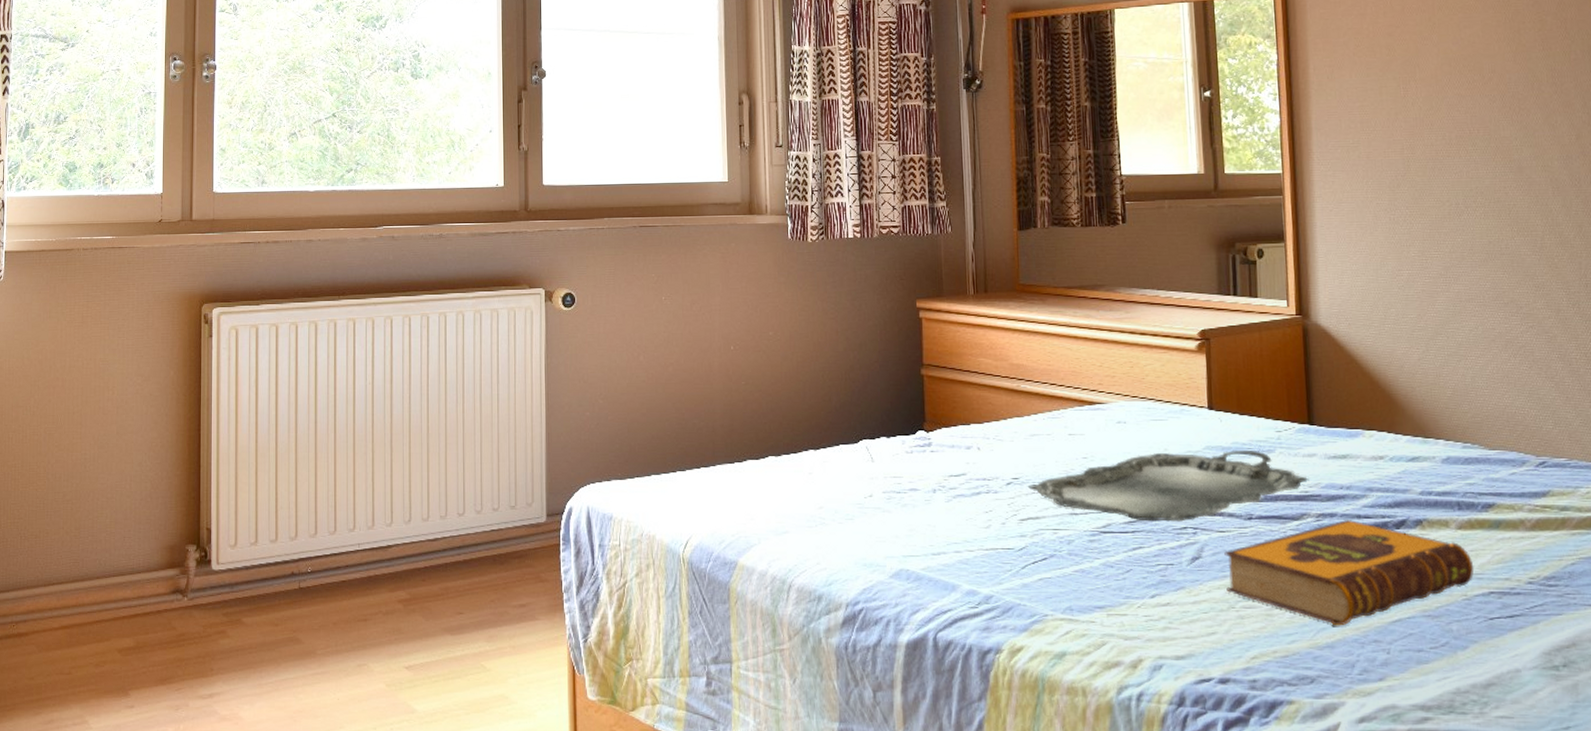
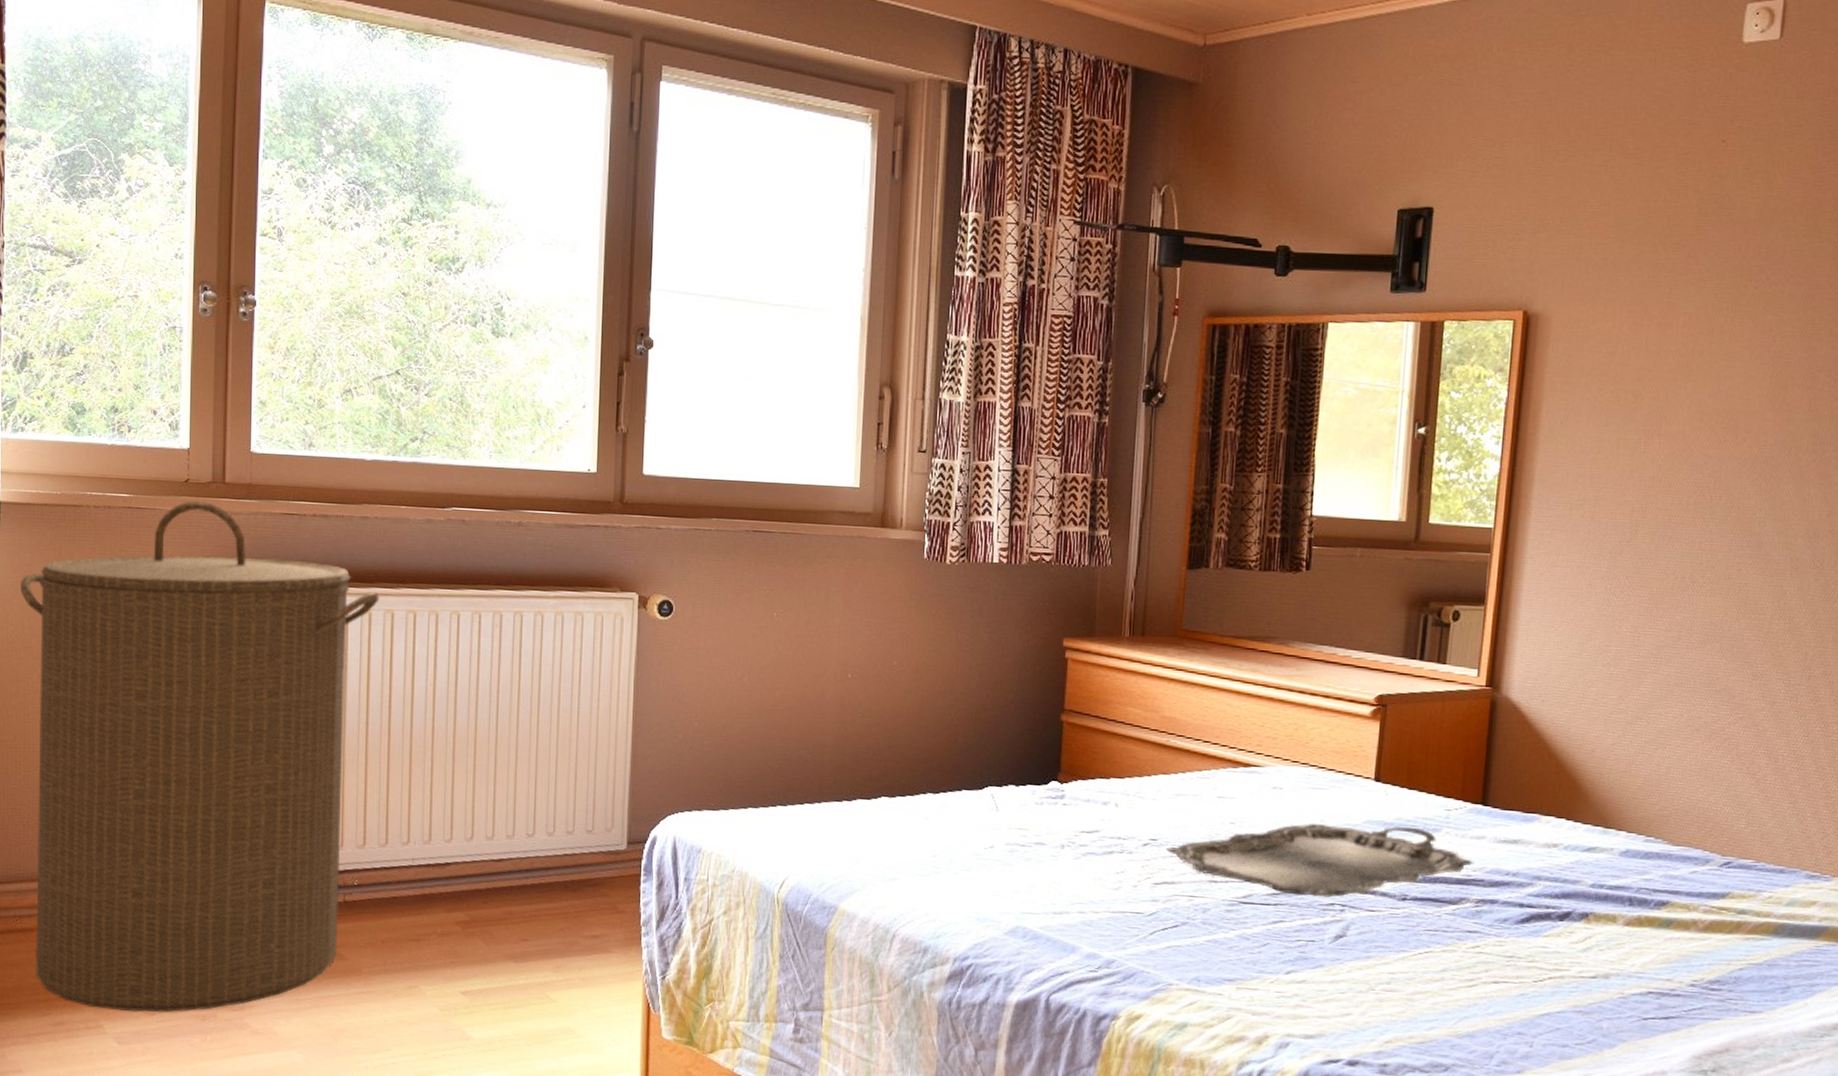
laundry hamper: none [21,238,324,706] -> present [20,501,380,1013]
hardback book: present [1224,520,1475,626] -> none [1368,907,1636,1016]

